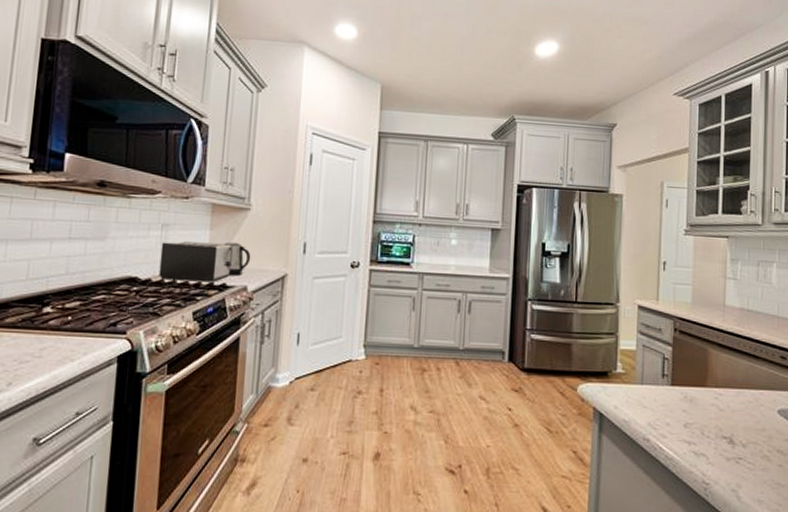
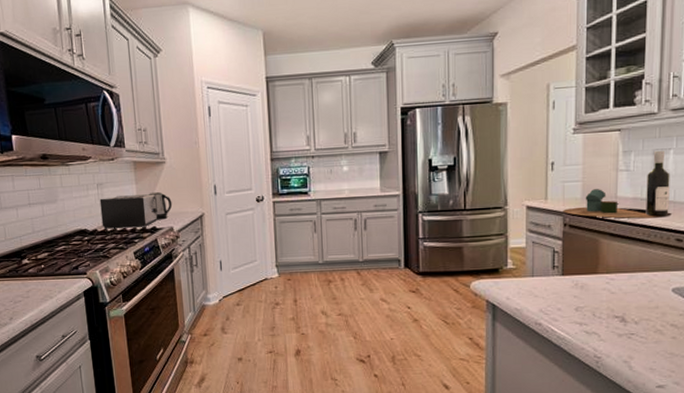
decorative tray: none [674,295,776,332] -> present [563,189,672,219]
bottle: none [752,262,774,331] -> present [645,150,670,217]

